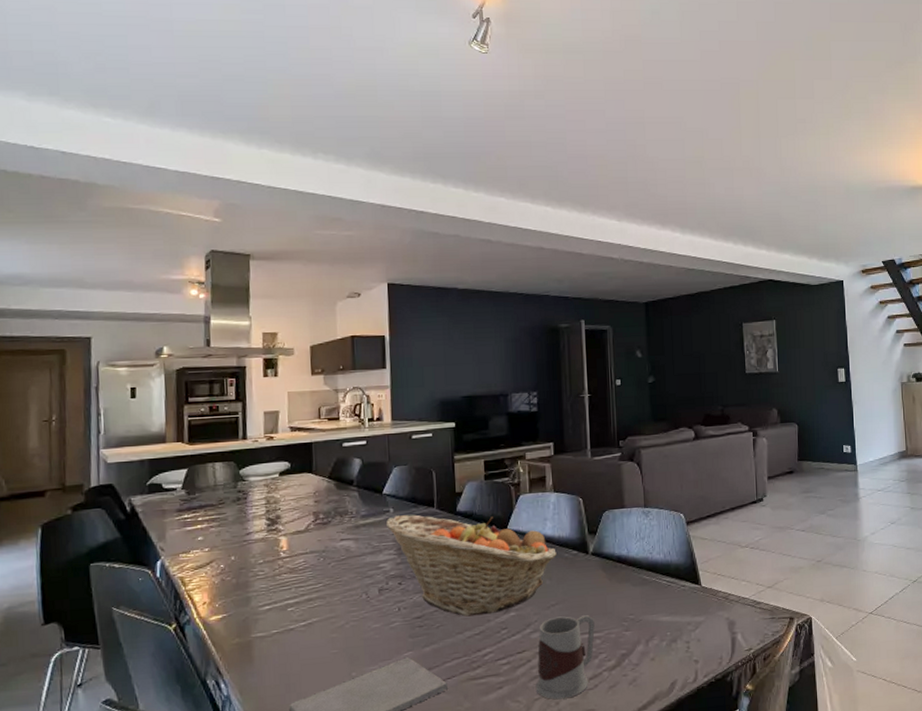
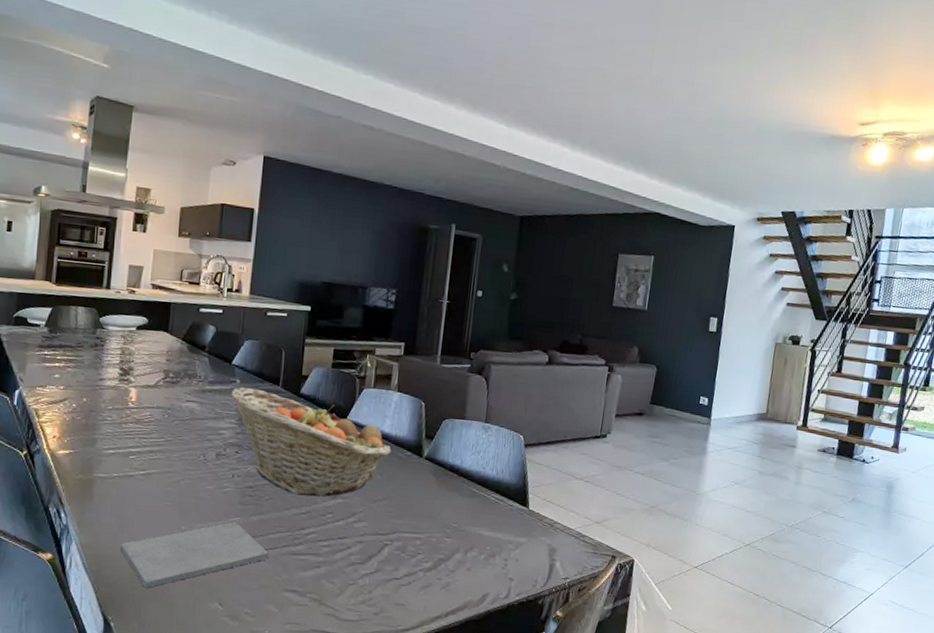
mug: present [535,615,595,700] -> none [351,511,418,590]

